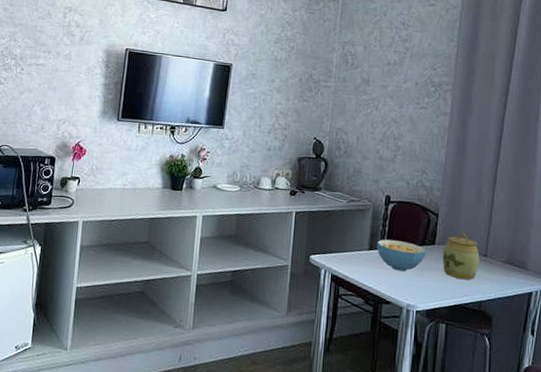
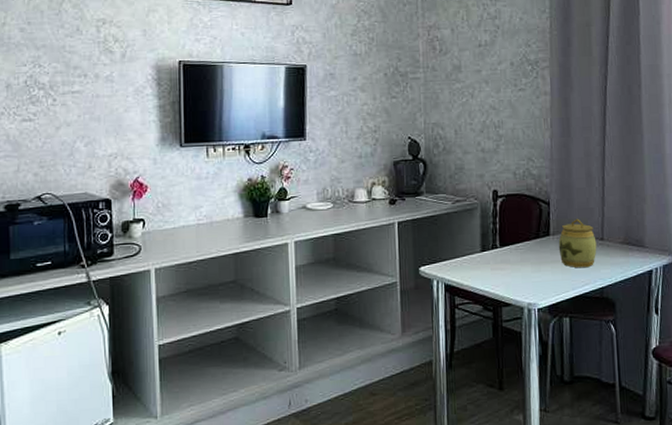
cereal bowl: present [377,239,427,272] -> none [489,237,542,270]

